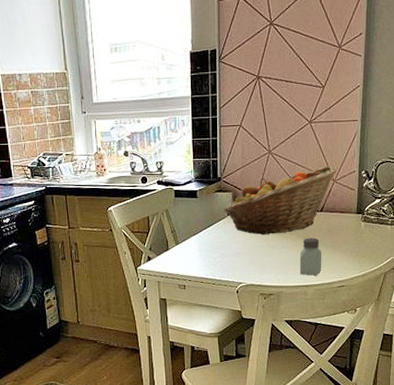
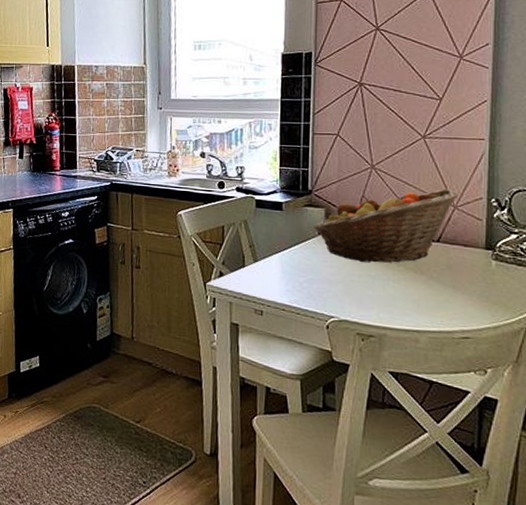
saltshaker: present [300,238,322,276] -> none [410,272,439,320]

